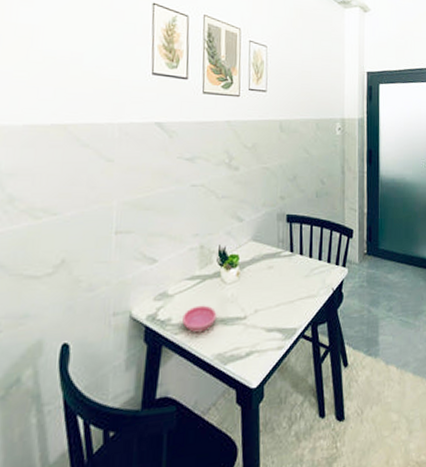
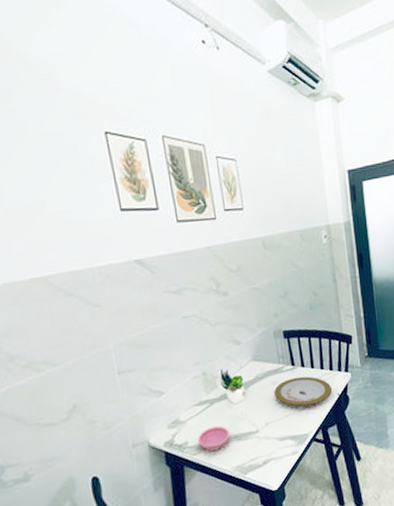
plate: none [269,265,328,297] -> present [274,376,333,407]

